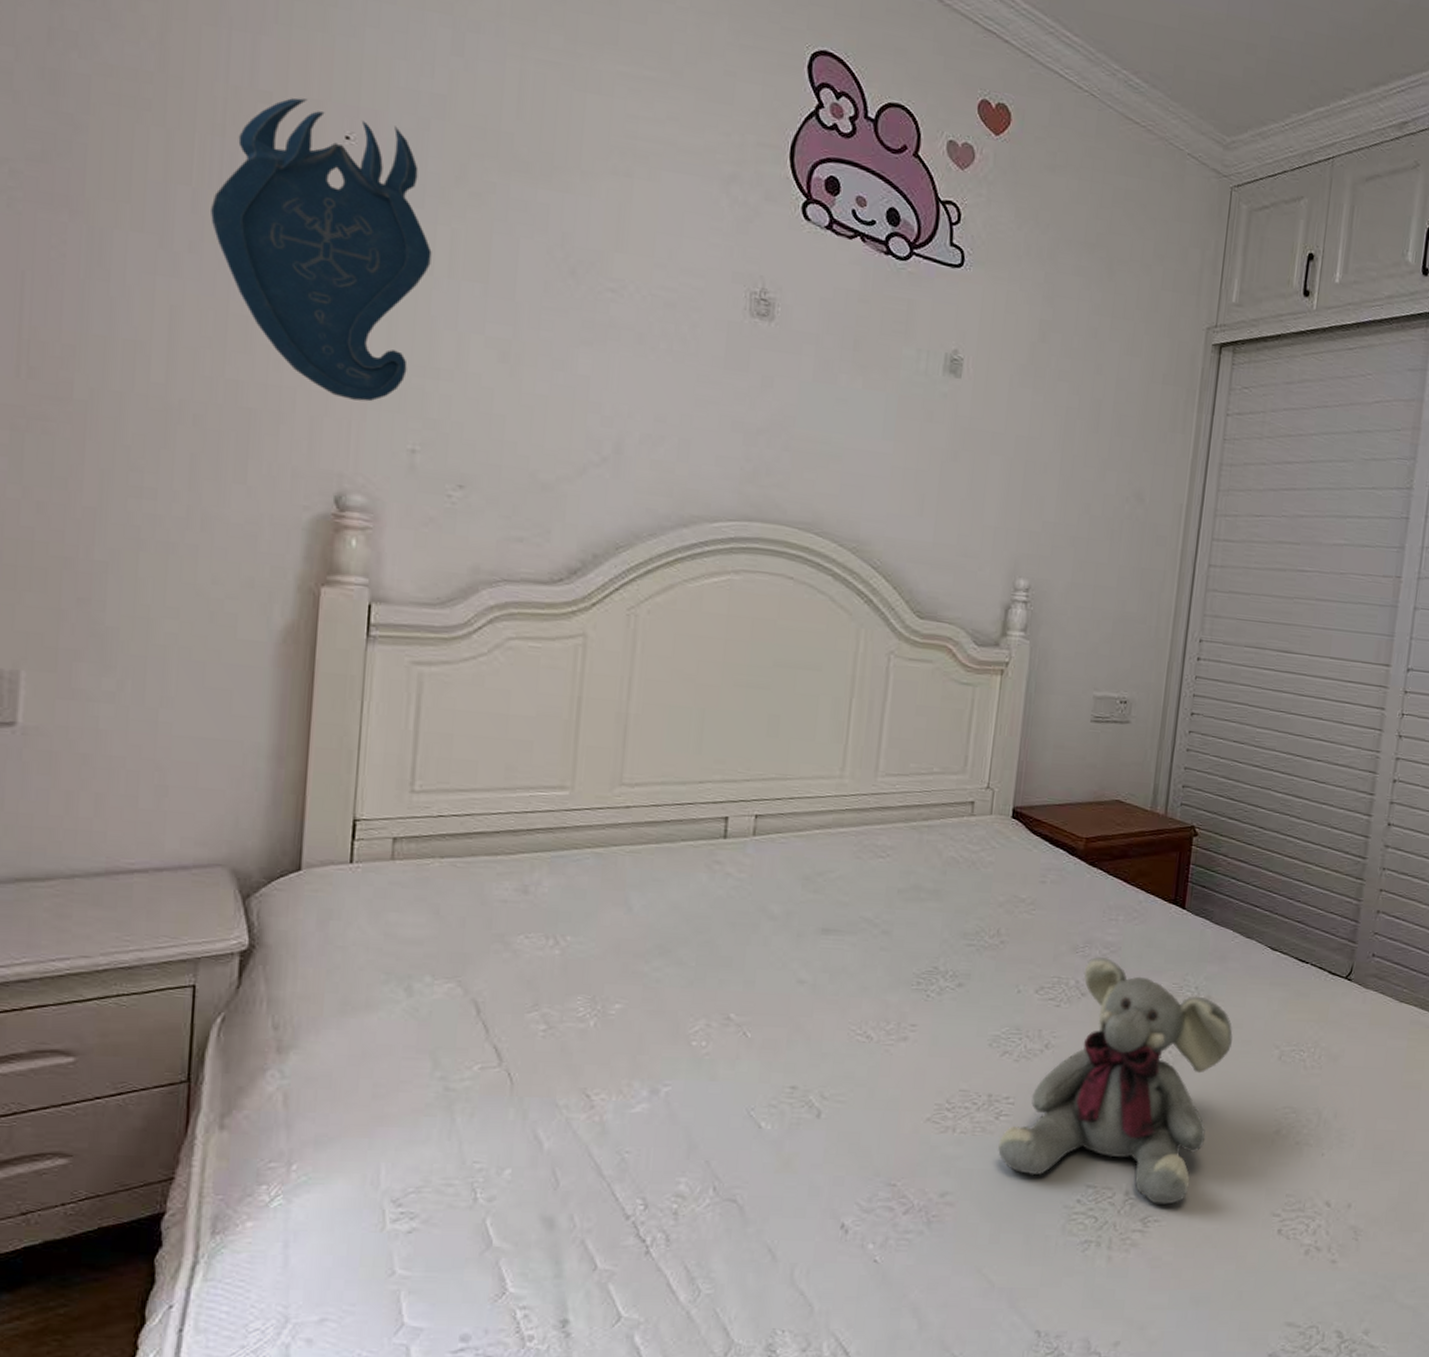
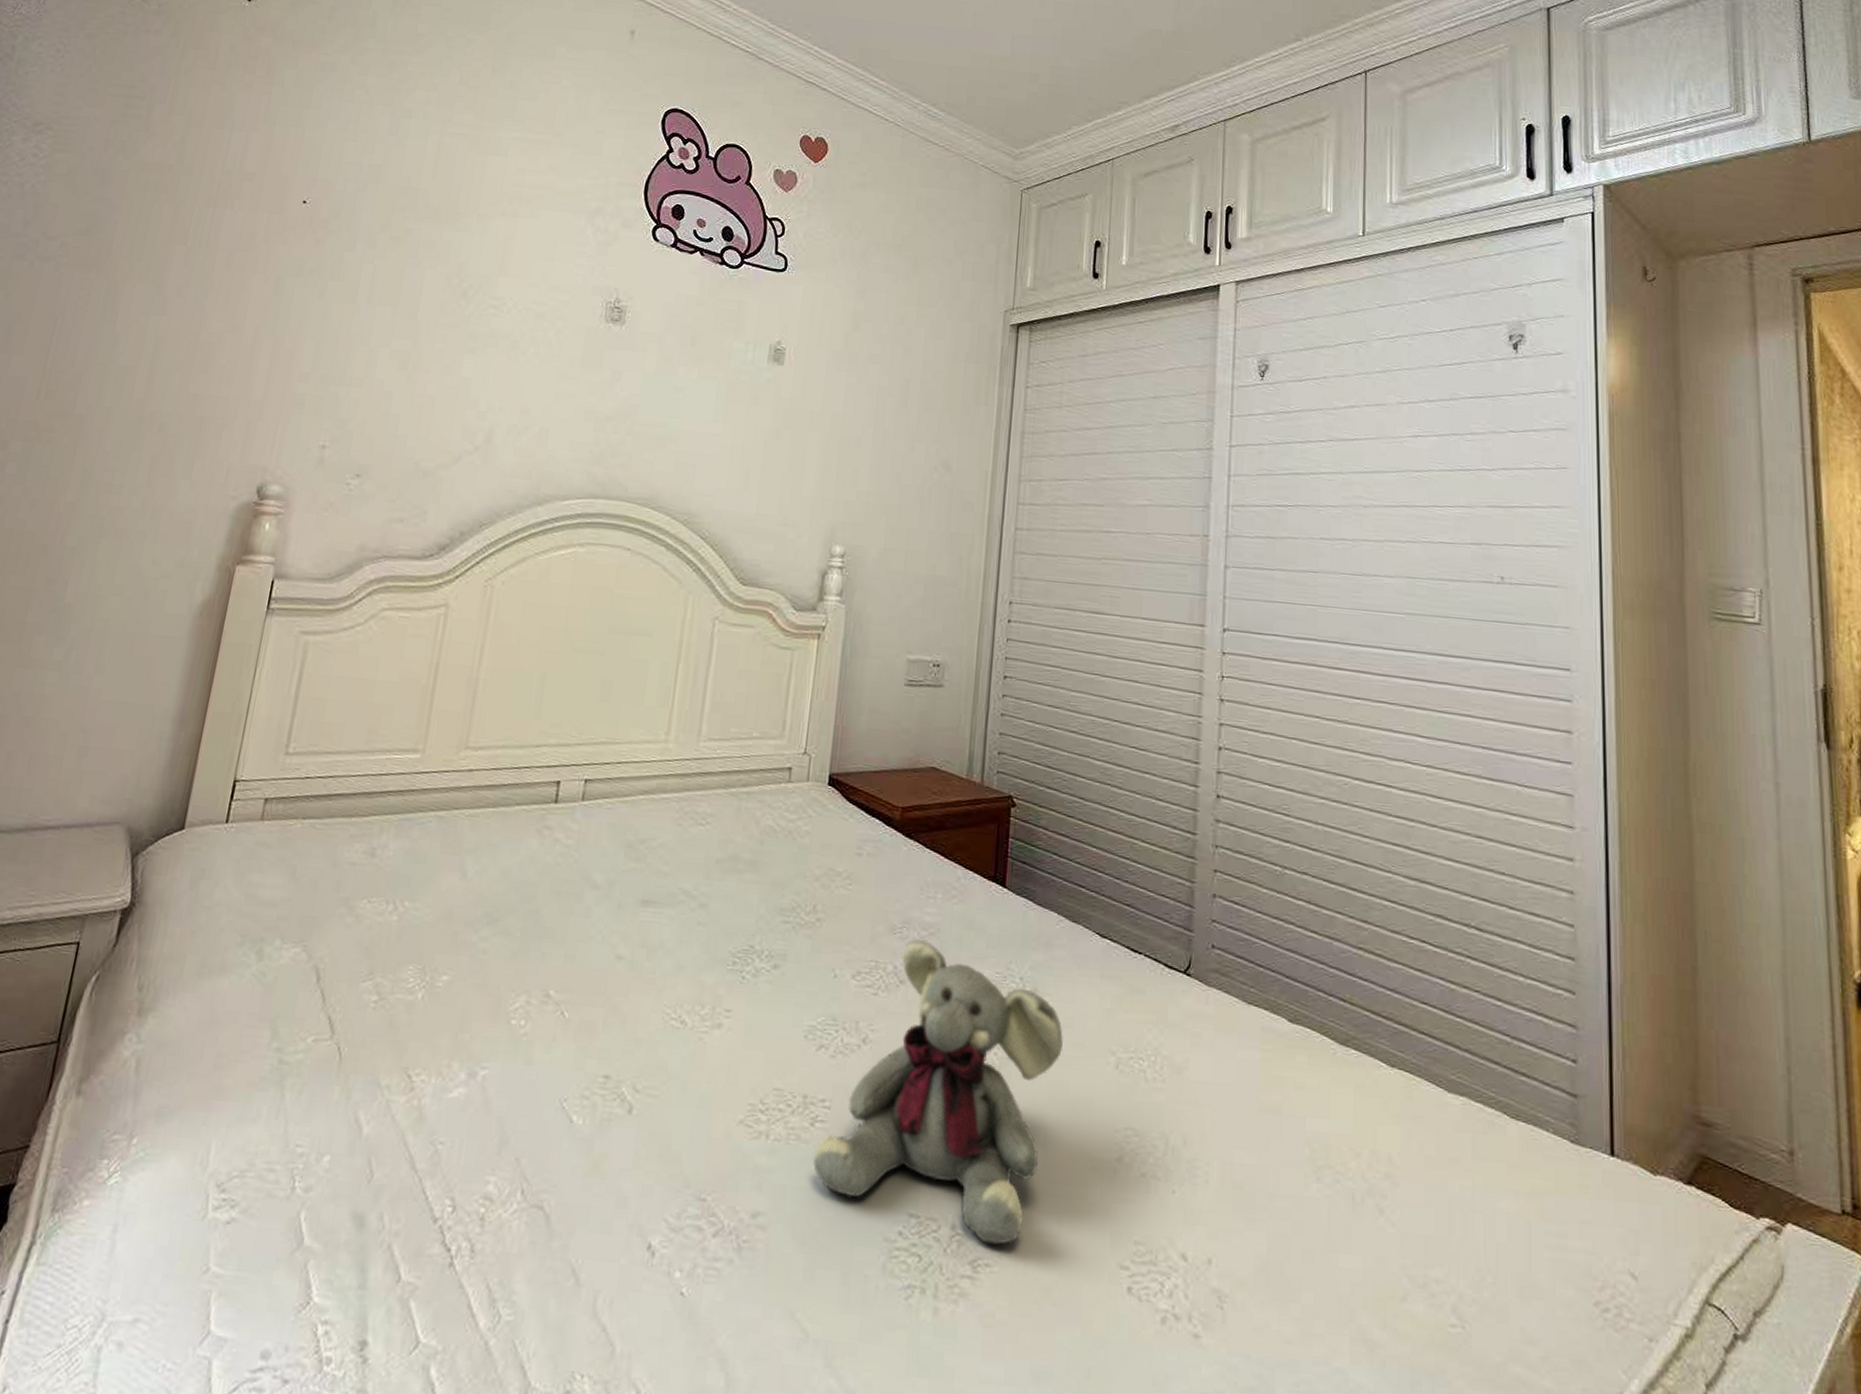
wall decoration: present [211,97,432,402] -> none [196,175,357,407]

